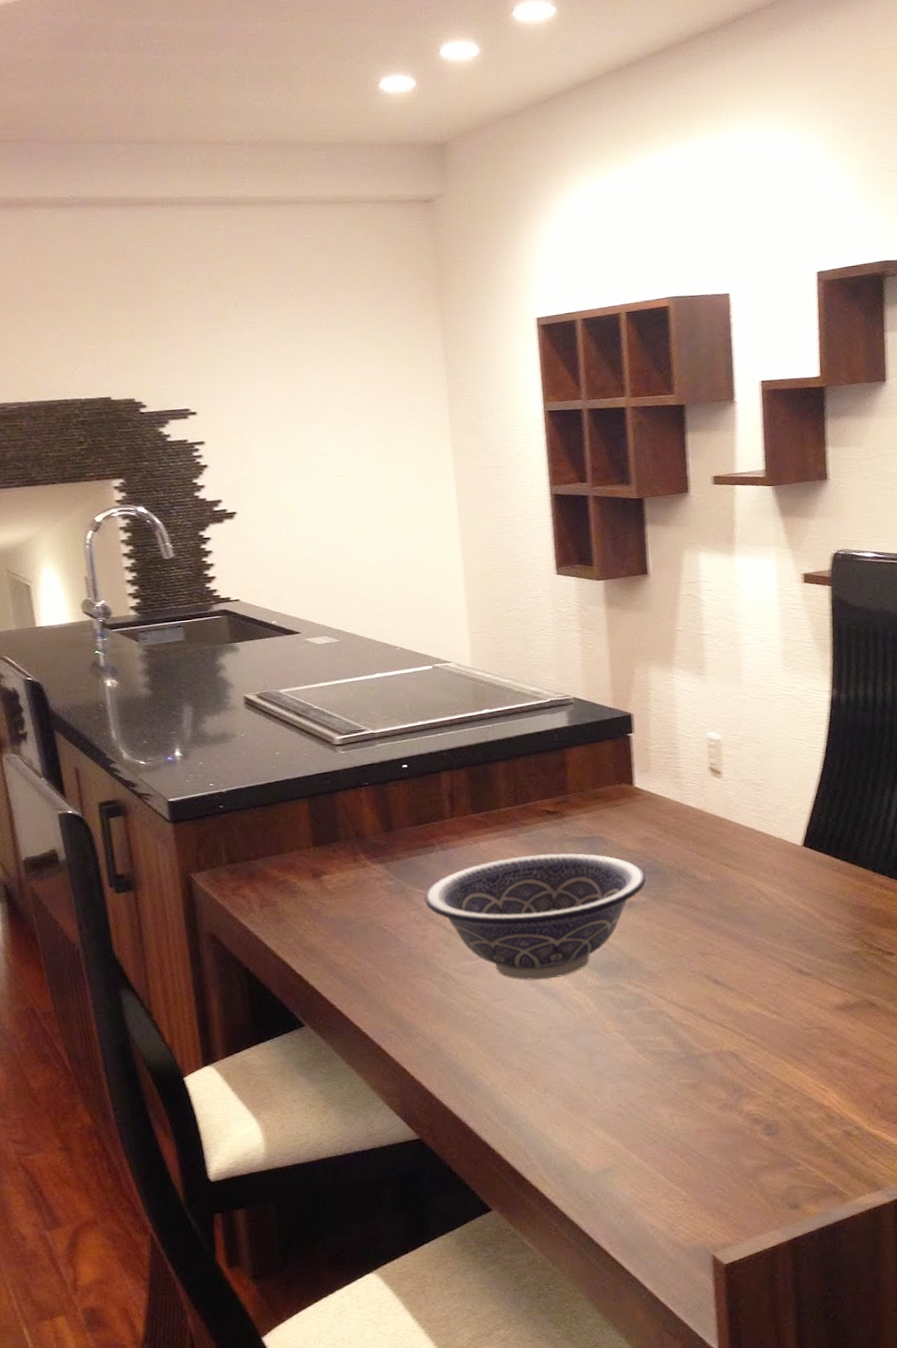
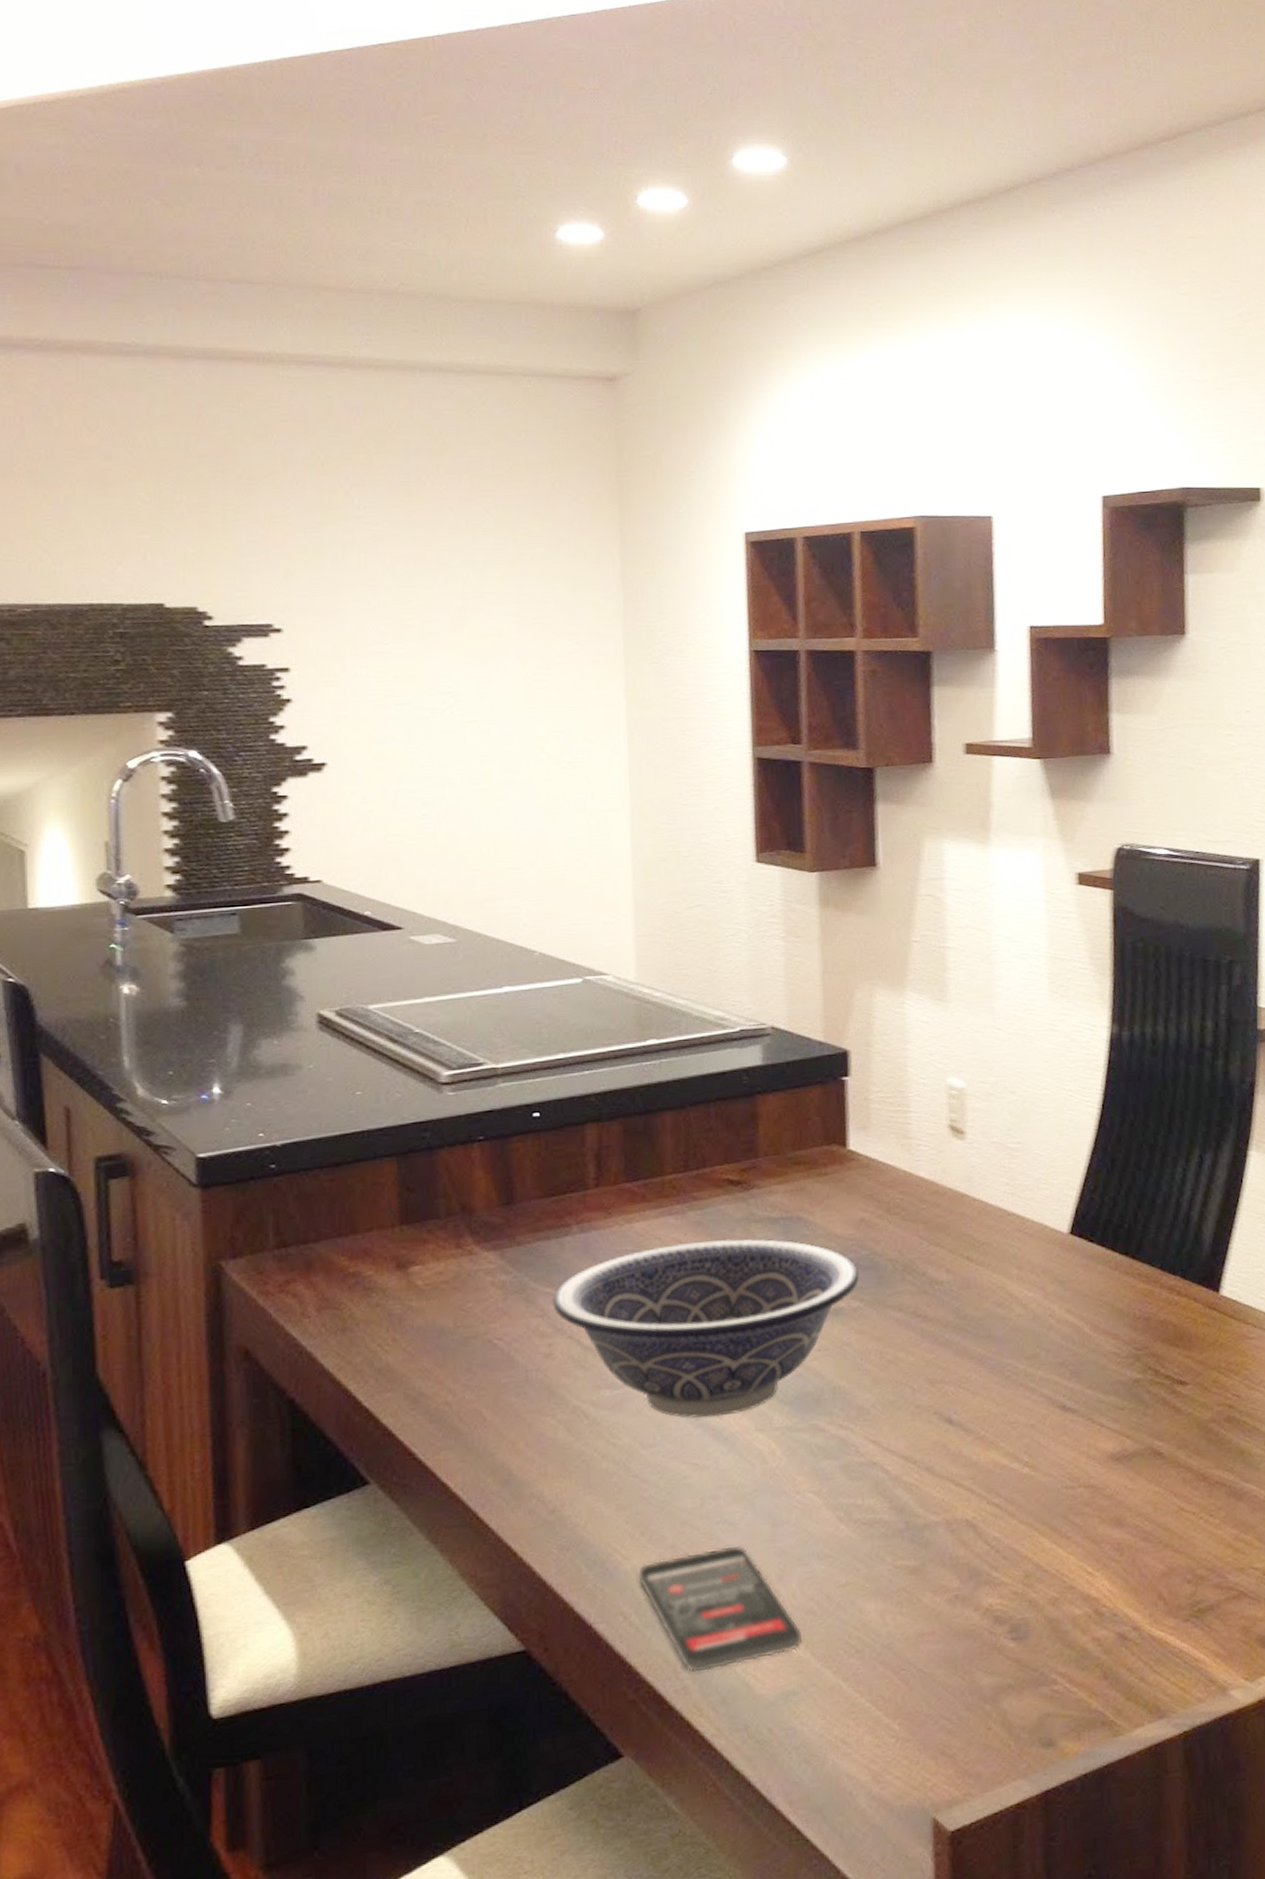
smartphone: none [495,1068,615,1155] -> present [638,1545,803,1673]

